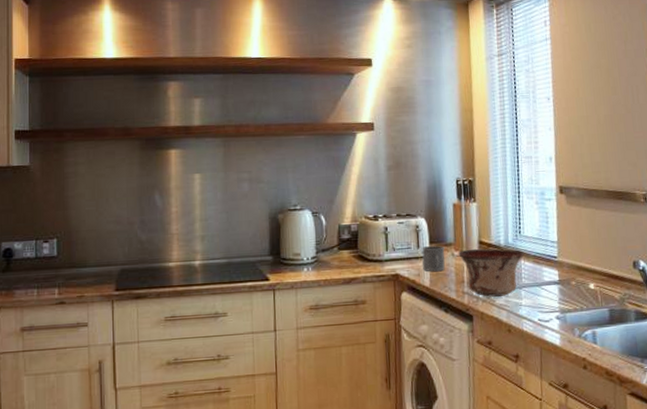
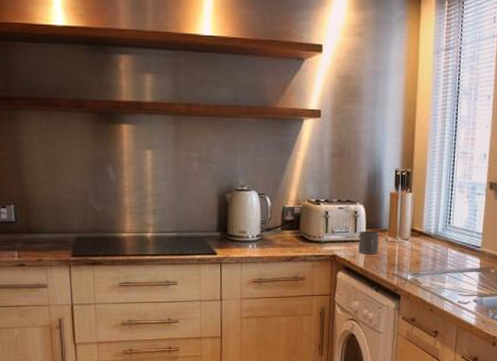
bowl: present [458,248,525,297] -> none [392,236,453,280]

